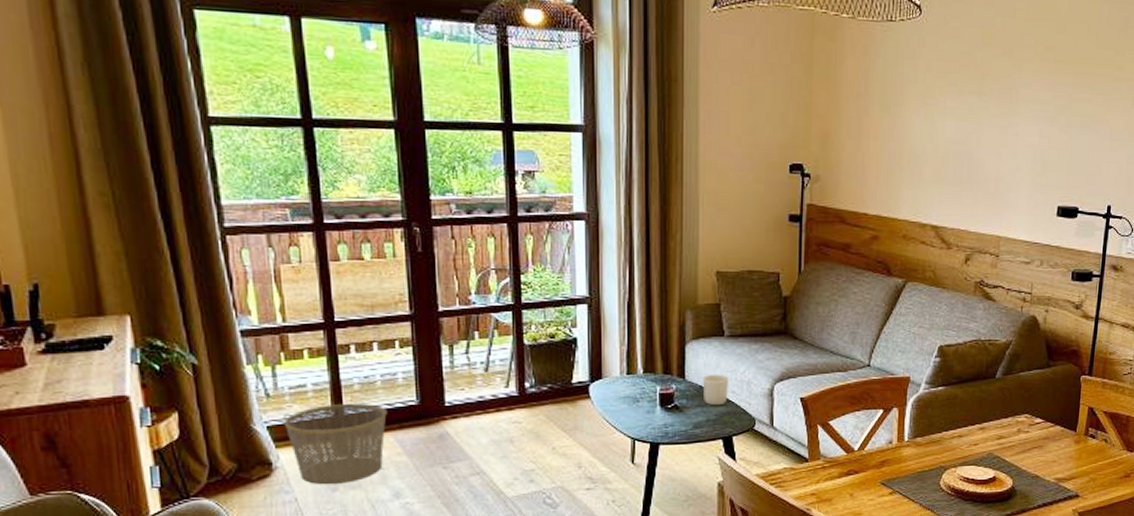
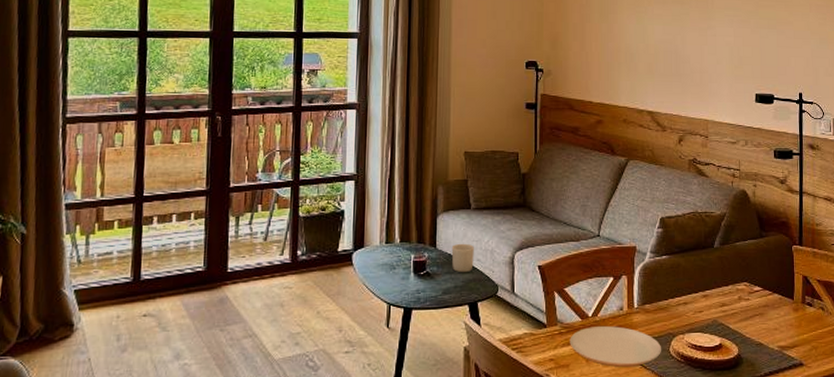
basket: present [283,403,387,484] -> none [89,269,177,345]
plate: none [833,460,931,501] -> present [570,326,661,368]

